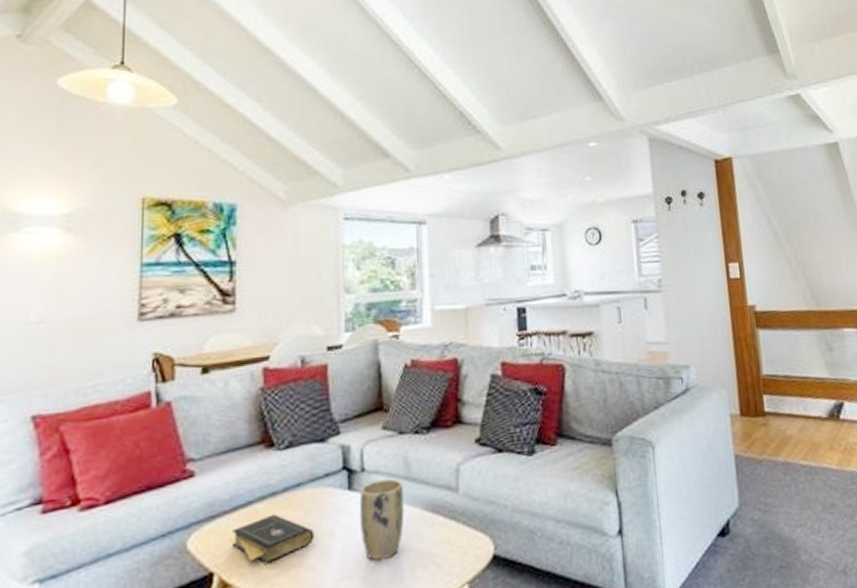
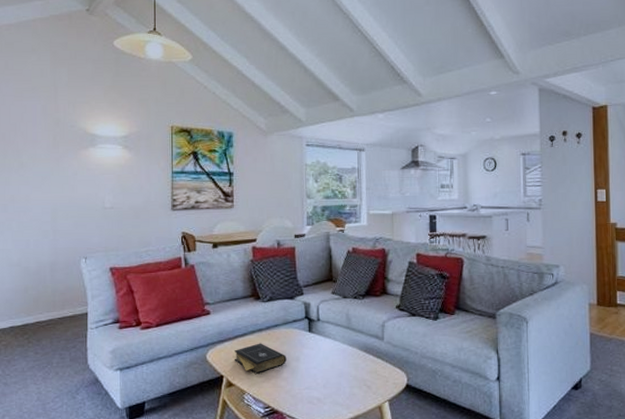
plant pot: present [359,479,405,561] -> none [316,328,346,379]

